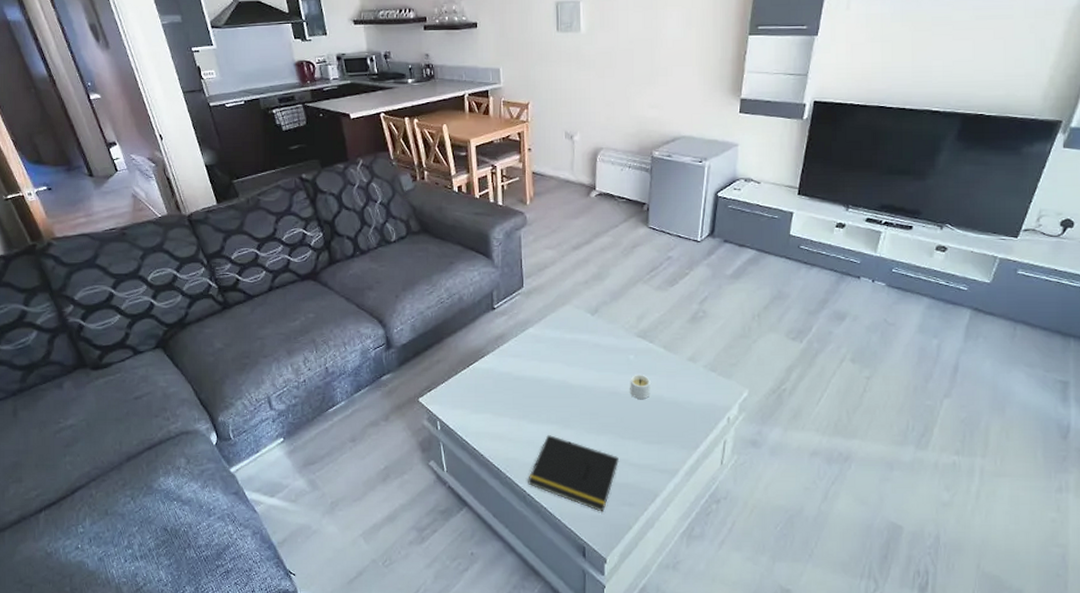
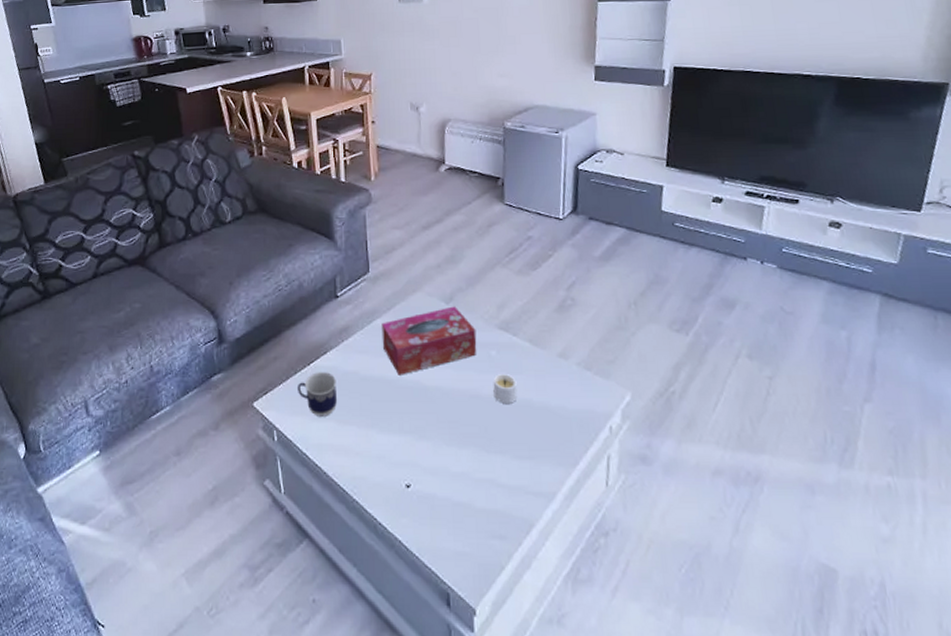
cup: none [458,373,494,410] -> present [298,372,338,417]
notepad: present [528,435,619,512] -> none [379,448,485,547]
tissue box: none [533,317,617,376] -> present [381,306,477,375]

